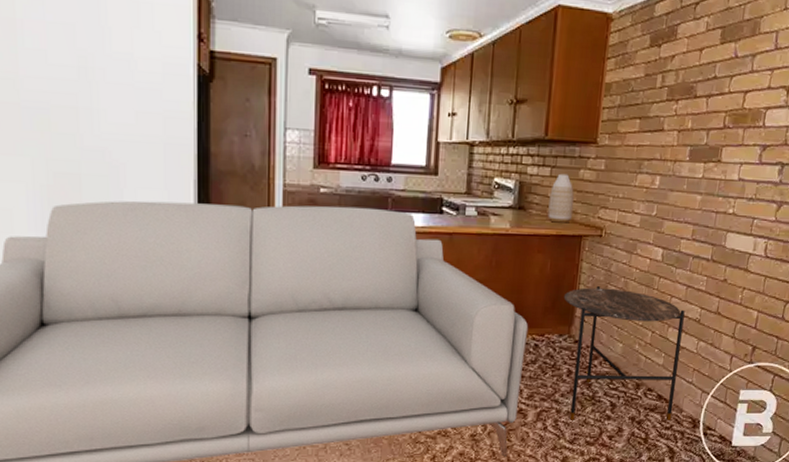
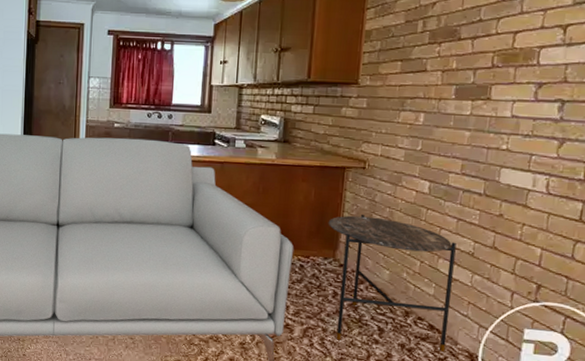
vase: present [548,173,575,223] -> none [311,111,337,156]

